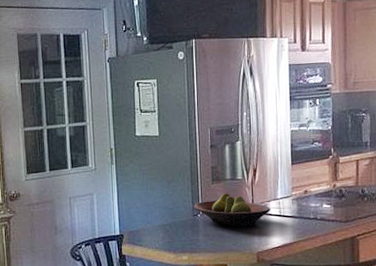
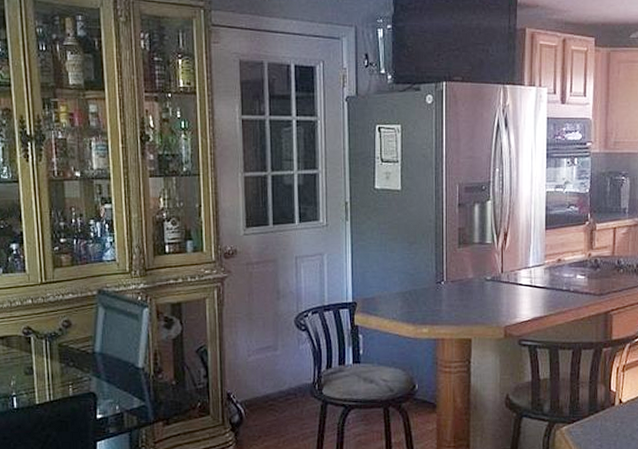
fruit bowl: present [194,193,271,227] -> none [438,258,521,297]

